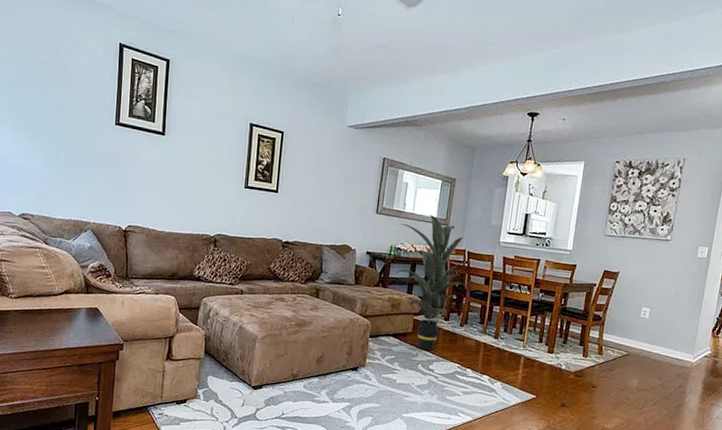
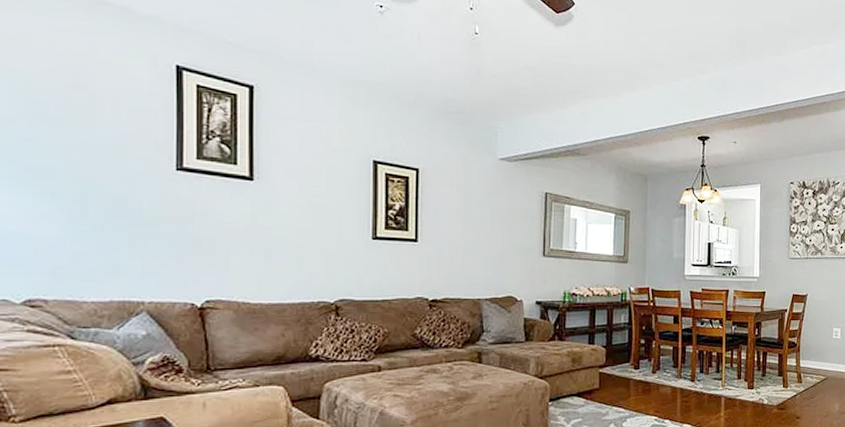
indoor plant: present [395,214,472,351] -> none [572,252,661,407]

